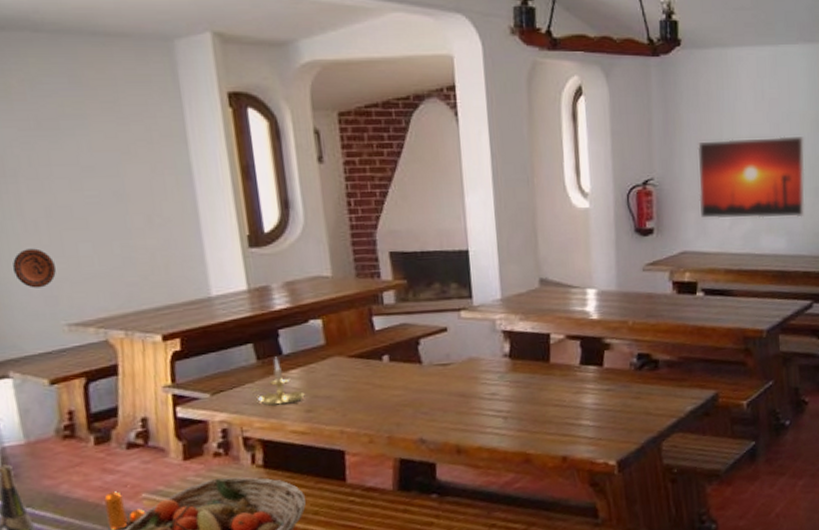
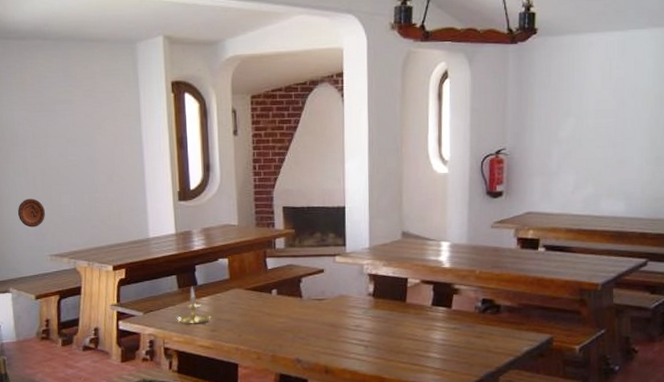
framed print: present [697,136,805,219] -> none [545,111,649,184]

